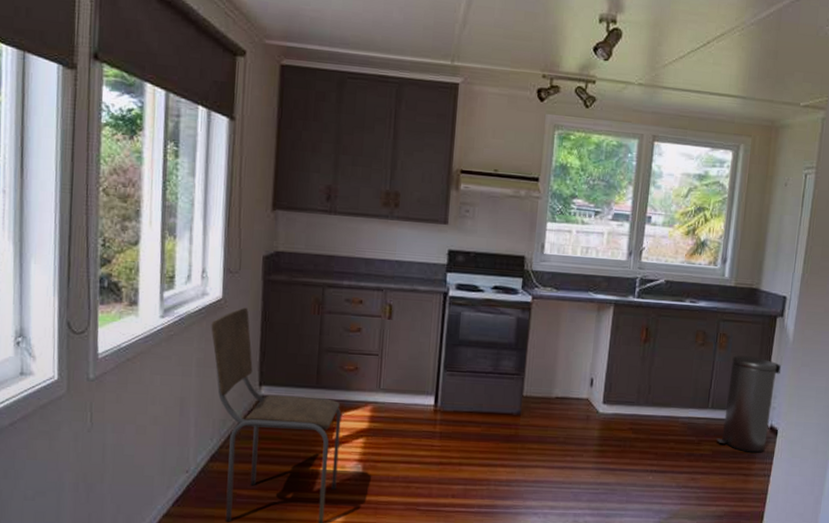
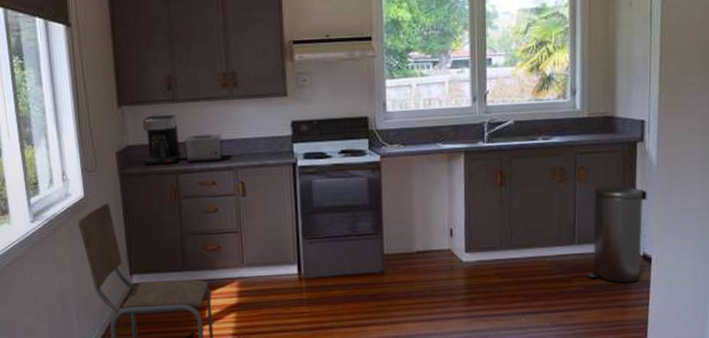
coffee maker: none [290,224,332,277] -> present [142,115,182,166]
toaster: none [335,250,377,281] -> present [184,134,223,163]

